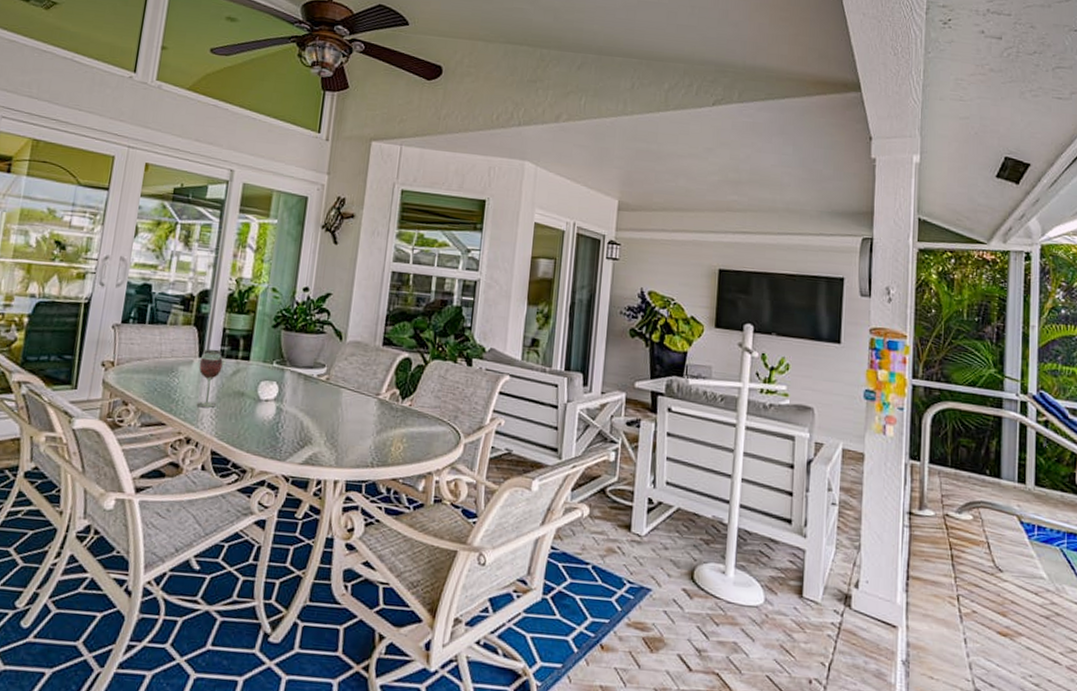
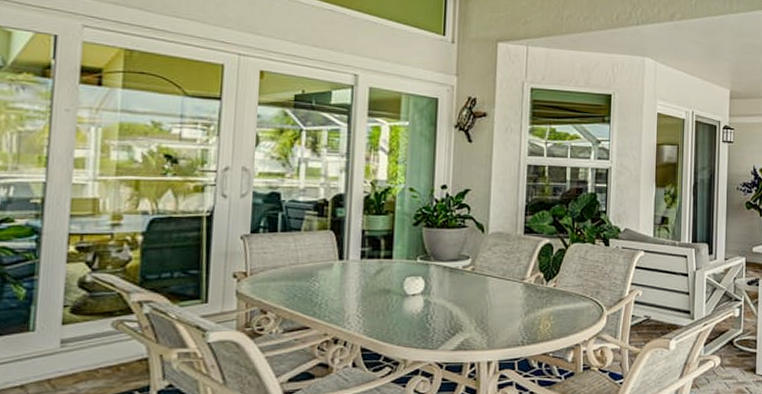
wineglass: present [196,348,223,408] -> none [340,251,365,308]

